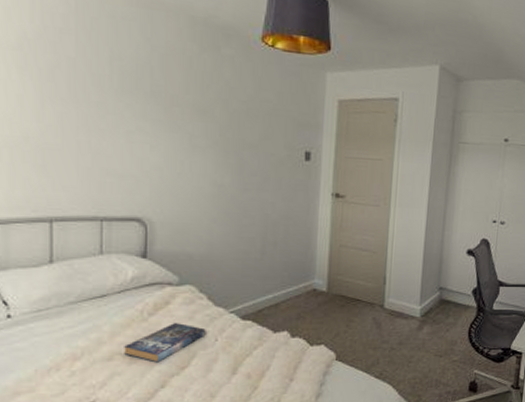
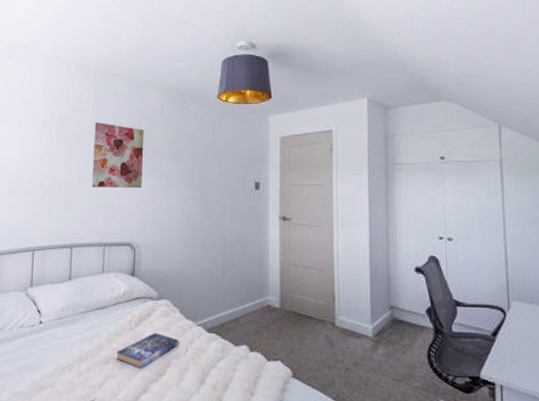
wall art: none [78,51,157,150] -> present [91,122,144,189]

